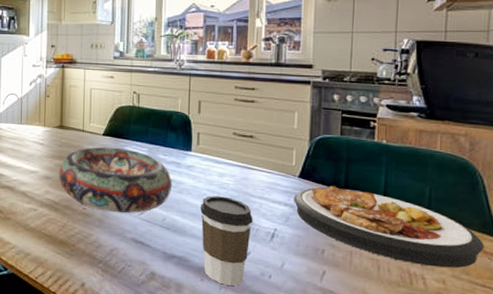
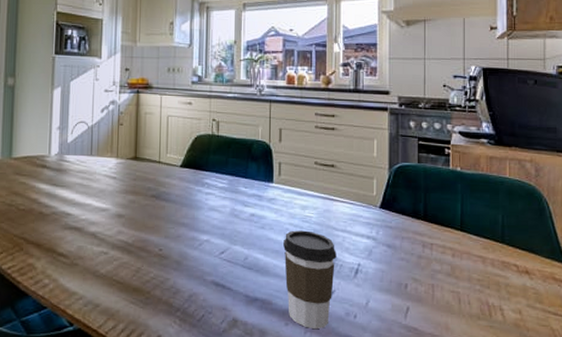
decorative bowl: present [59,147,173,214] -> none [132,179,254,253]
plate: present [294,185,485,268] -> none [376,215,554,297]

